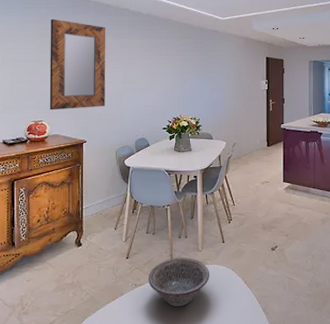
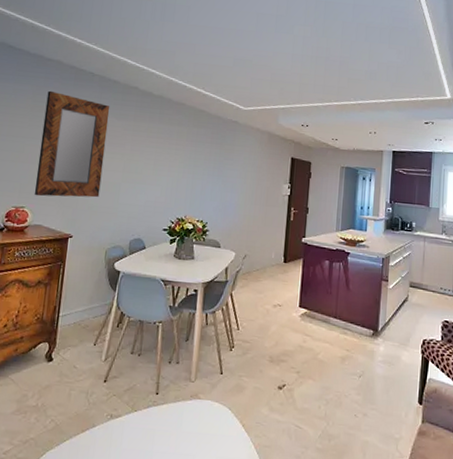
decorative bowl: present [148,257,210,307] -> none [127,387,202,449]

